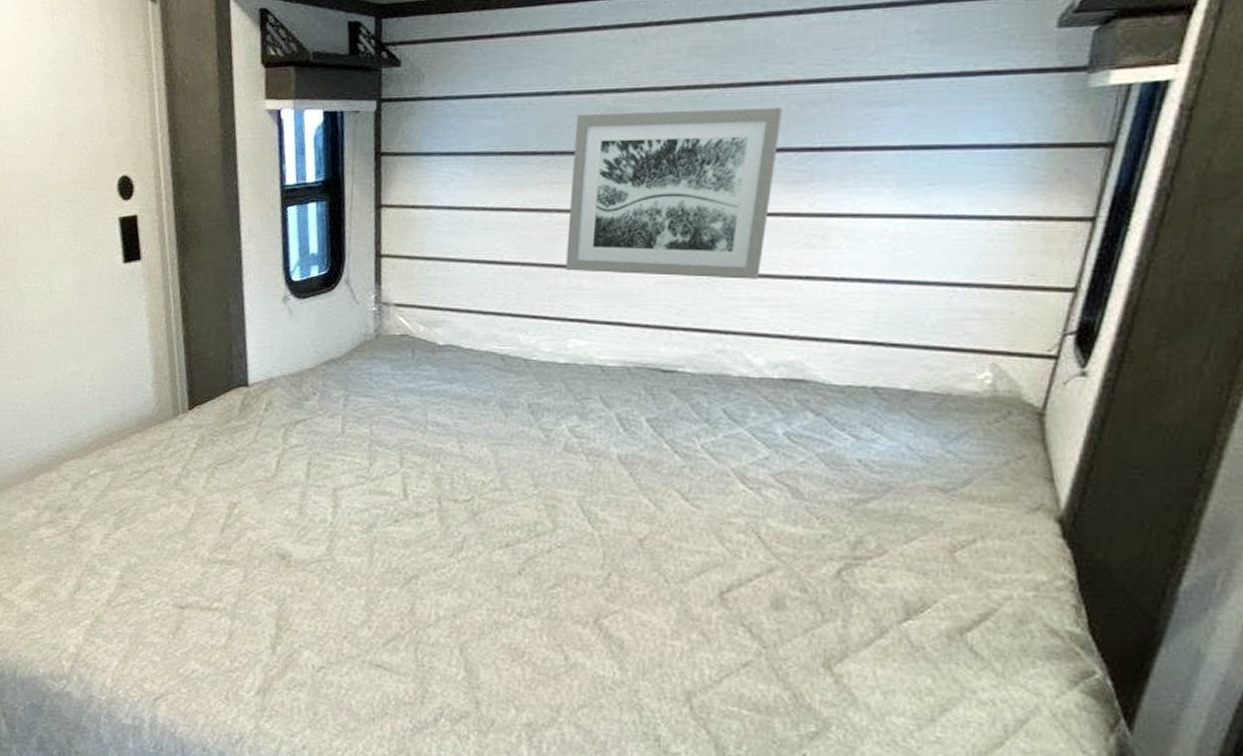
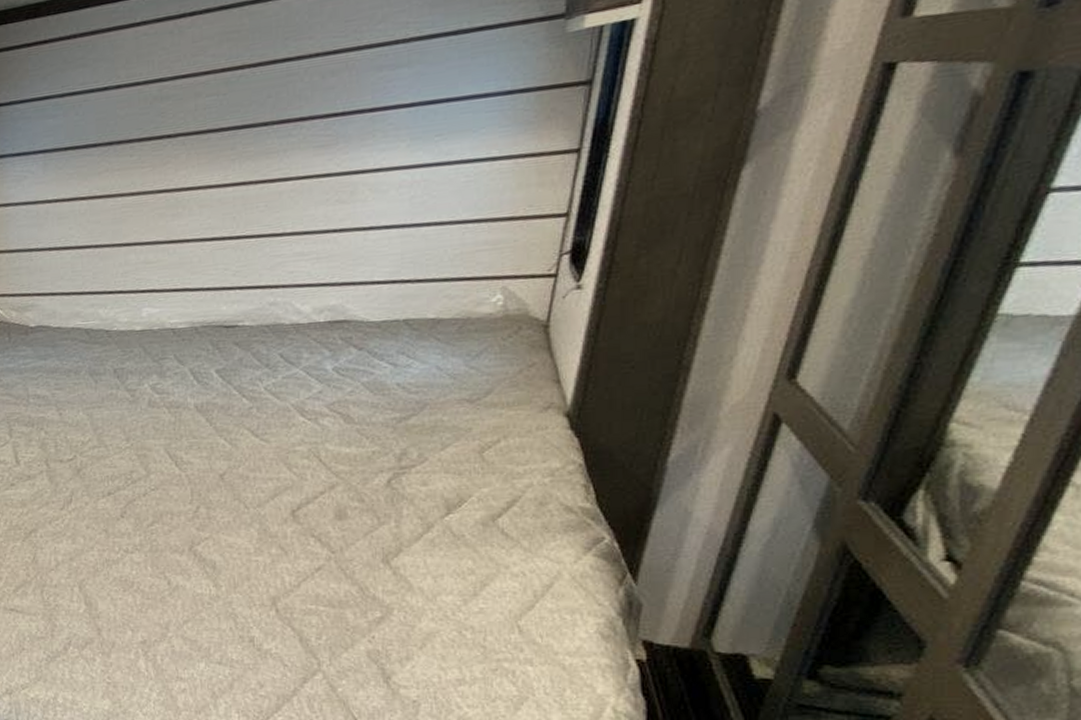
wall art: present [565,106,783,280] -> none [128,79,307,248]

